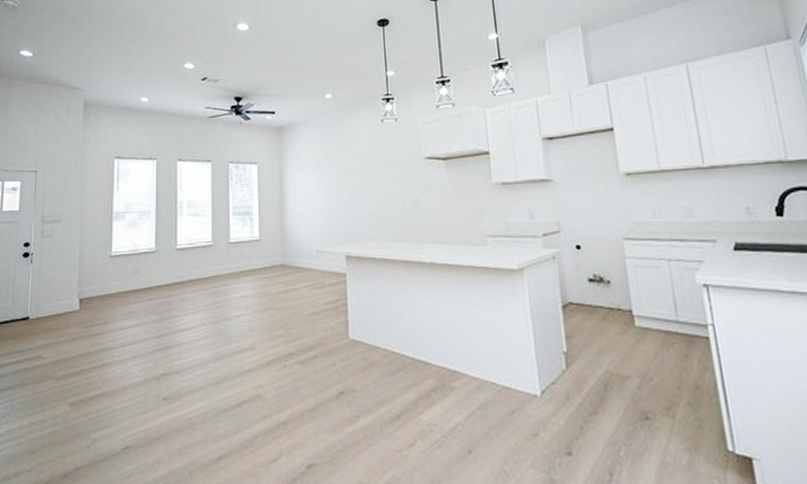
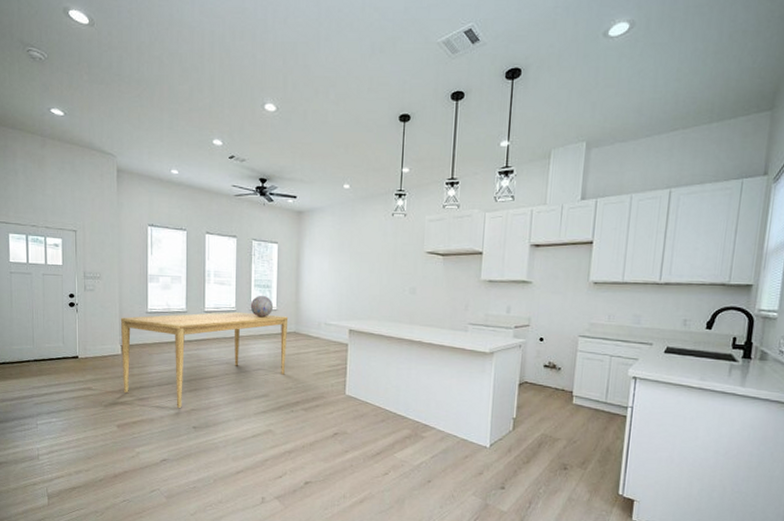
dining table: none [79,246,274,373] -> present [120,311,289,408]
decorative globe: none [229,223,256,251] -> present [250,295,274,318]

